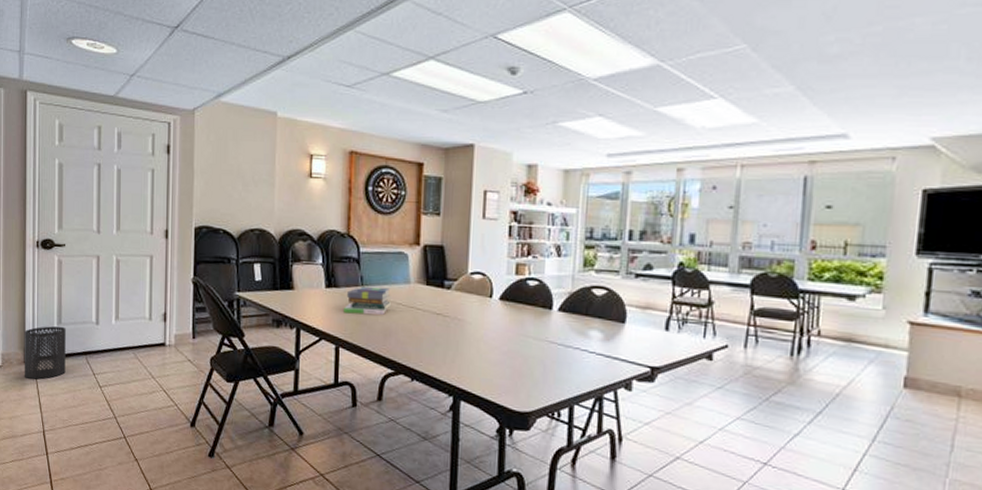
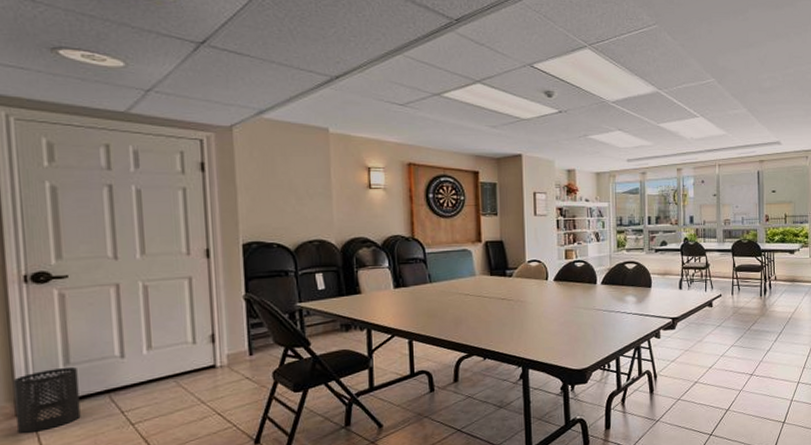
books: present [344,286,391,315] -> none [414,281,459,309]

